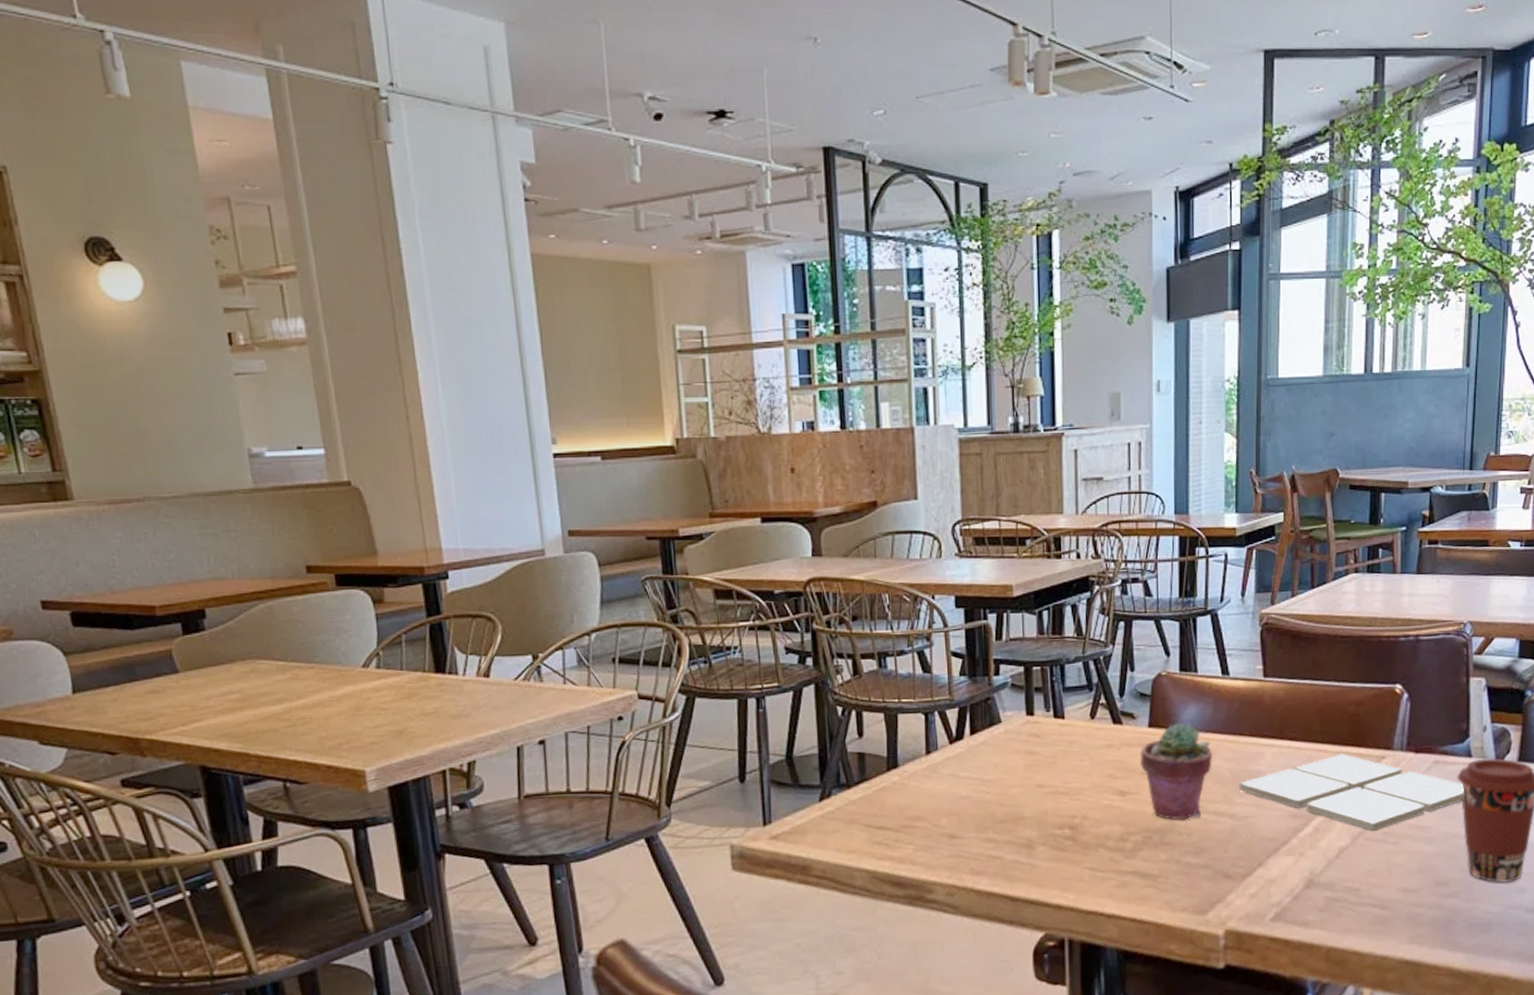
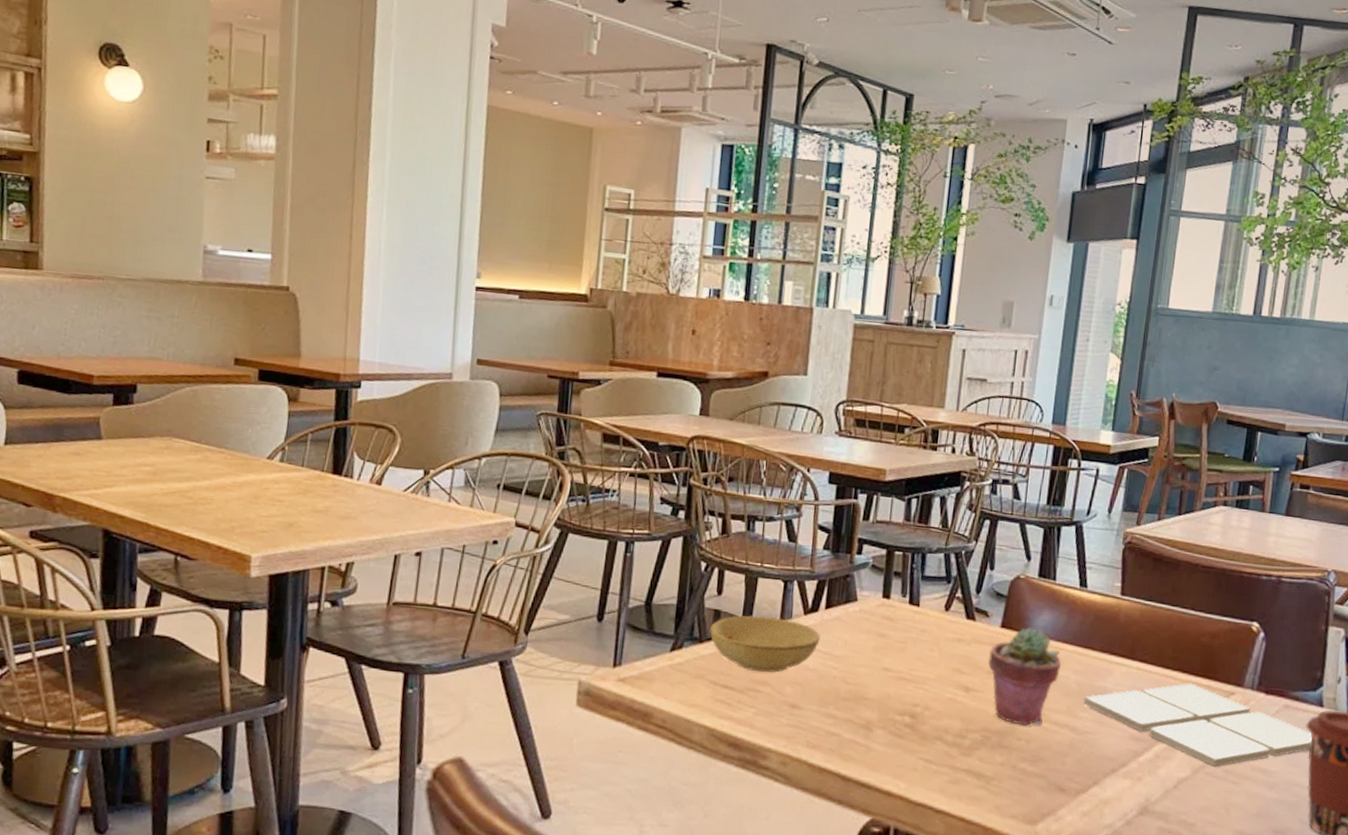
bowl: none [856,751,969,809] -> present [710,615,820,673]

